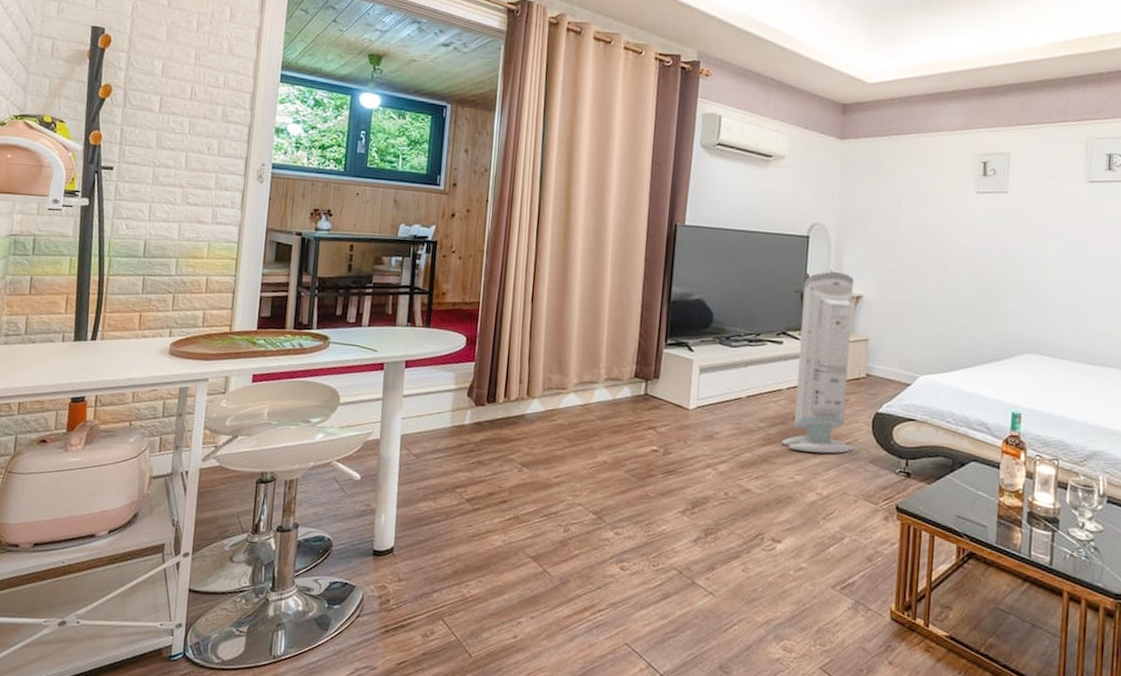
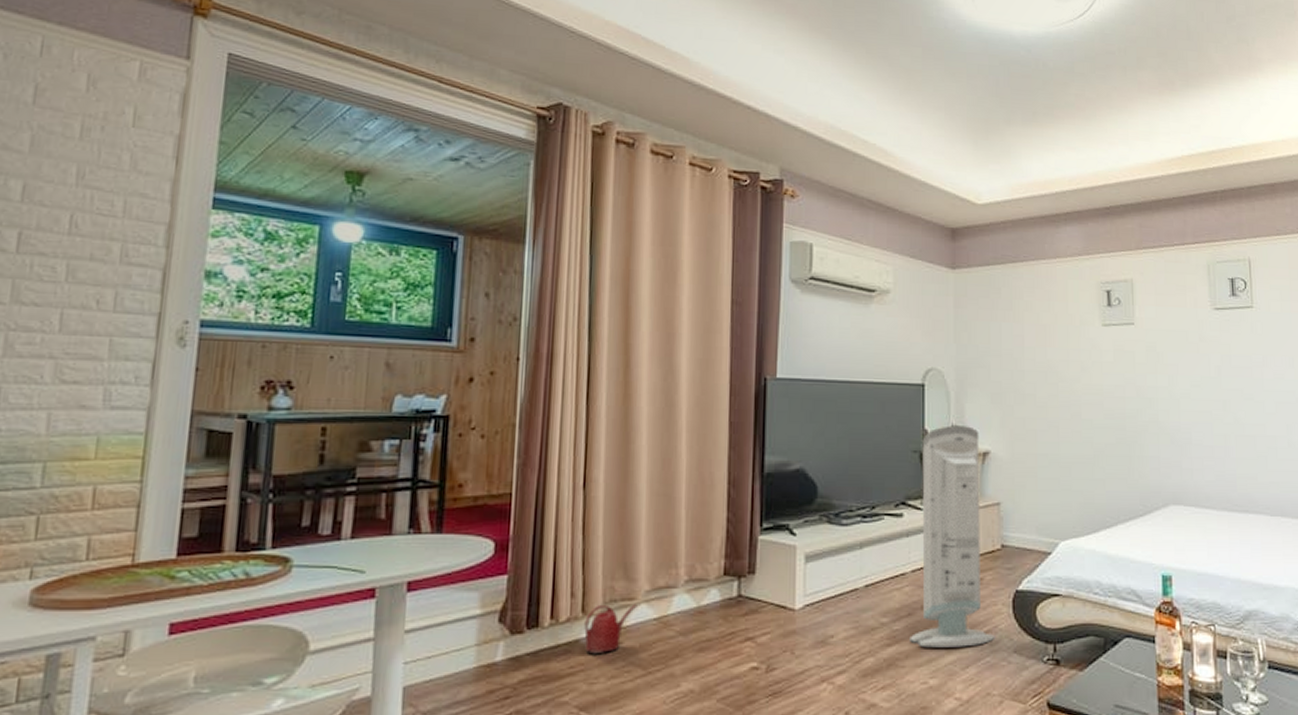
watering can: none [528,391,568,427] -> present [584,604,637,655]

